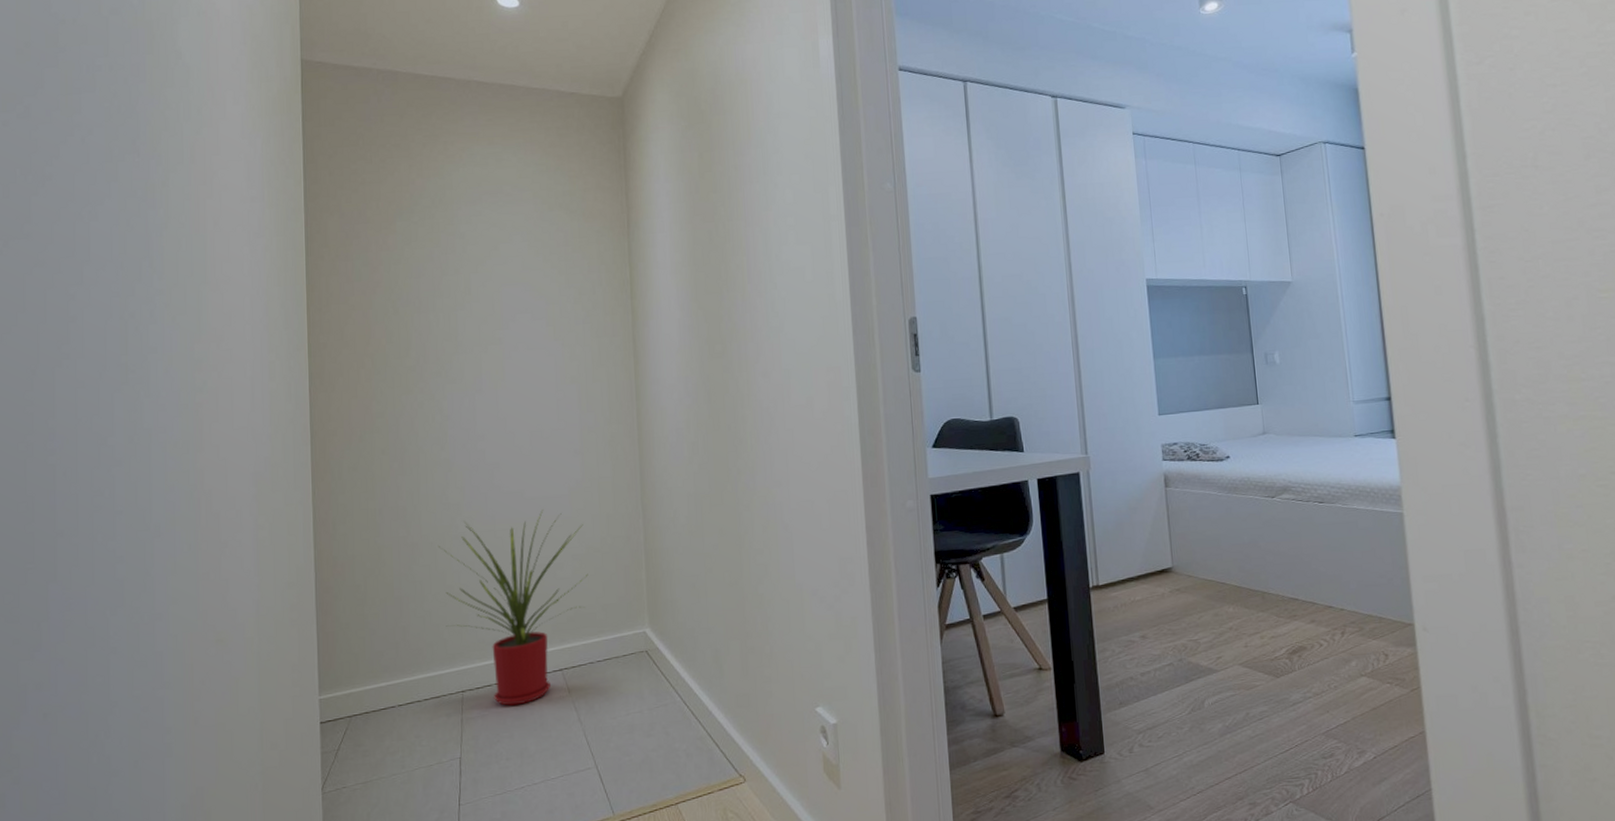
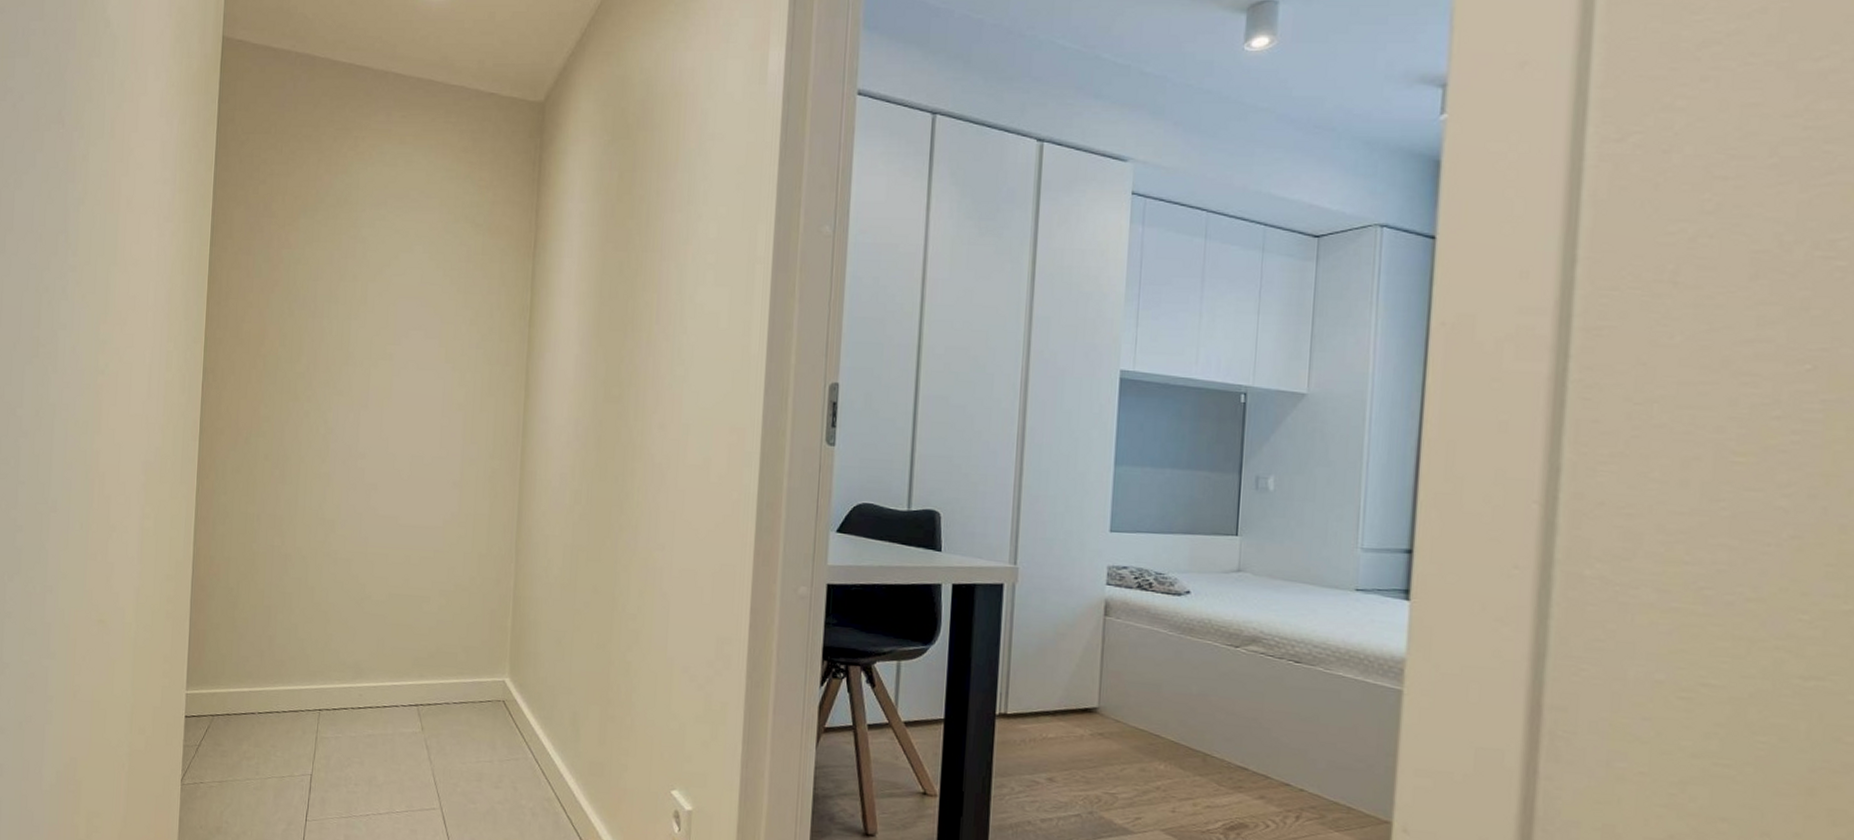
house plant: present [438,510,588,706] -> none [309,539,454,733]

